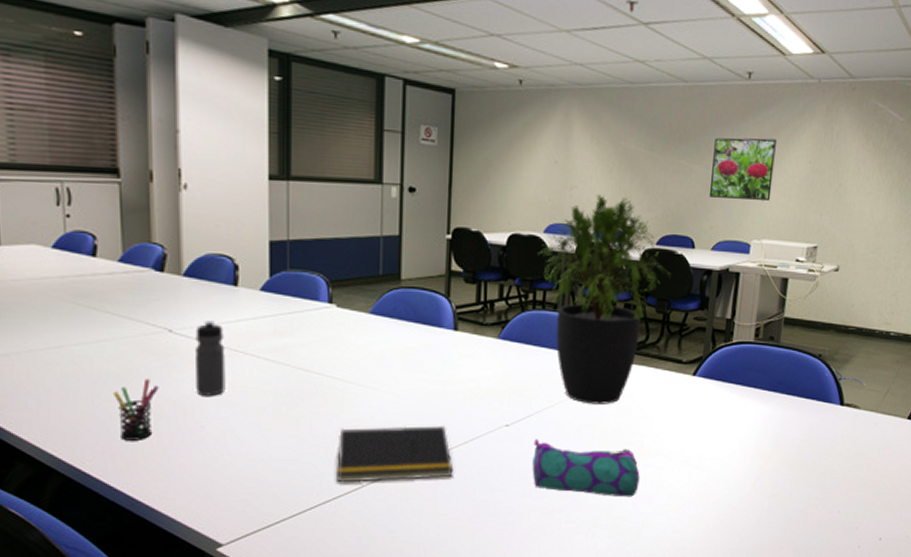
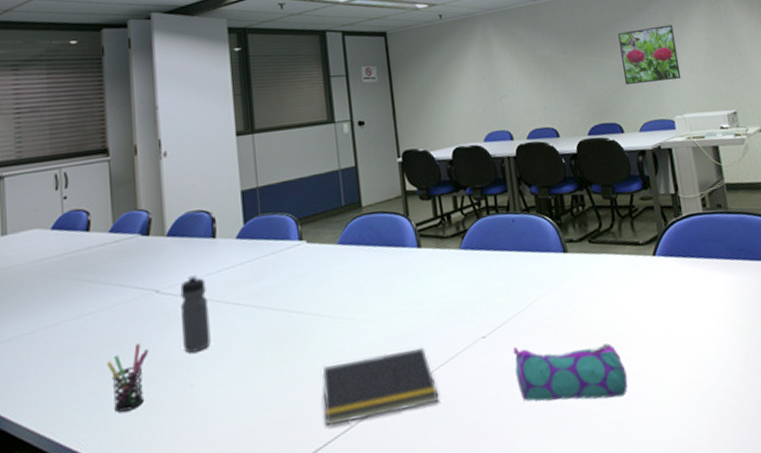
potted plant: present [538,194,671,404] -> none [482,96,609,302]

